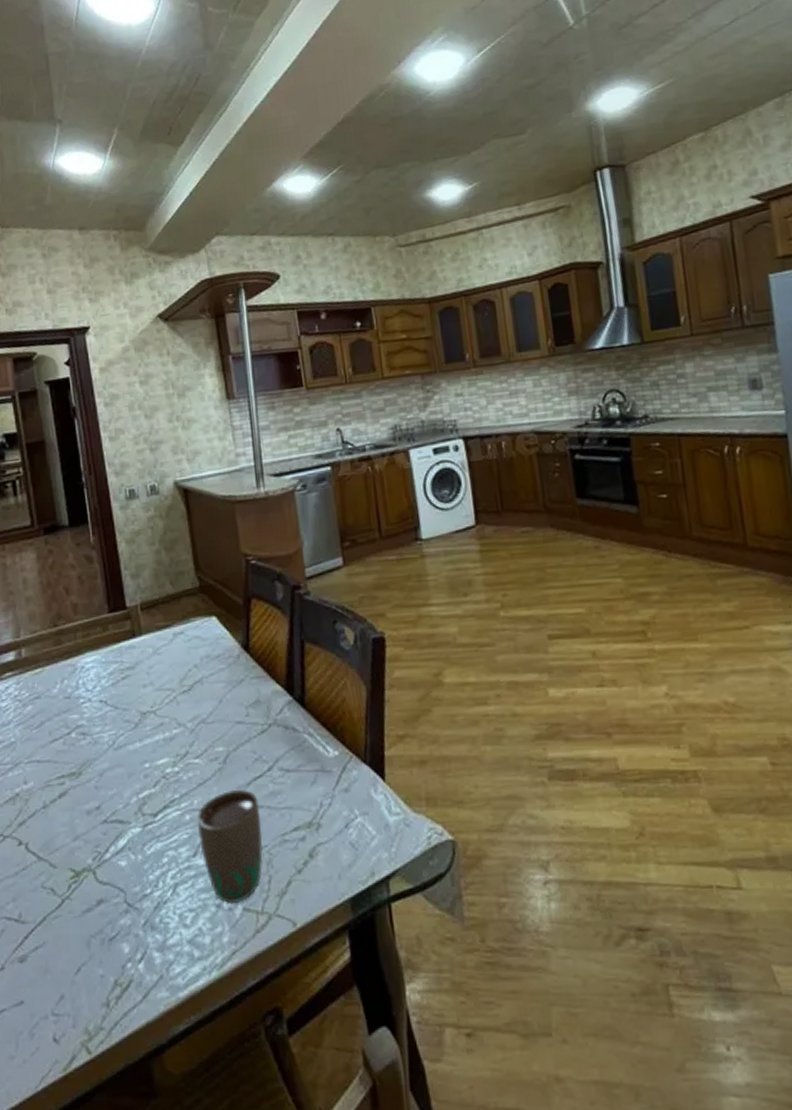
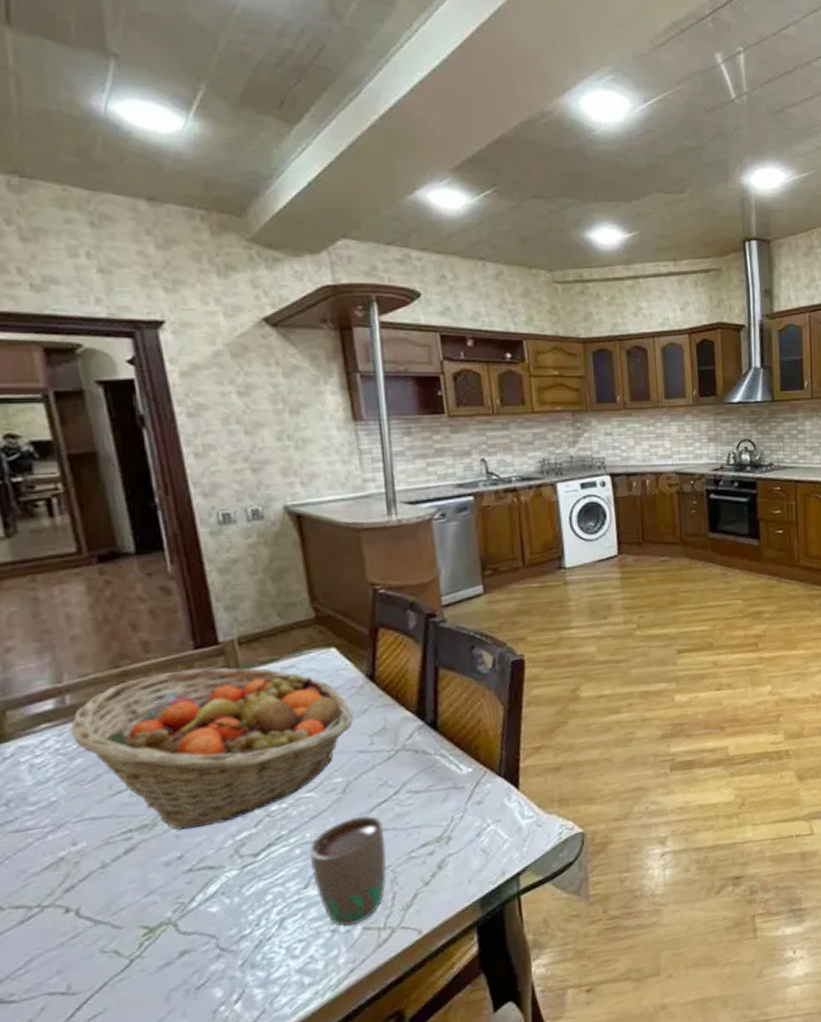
fruit basket: none [24,630,232,781] -> present [70,667,354,830]

